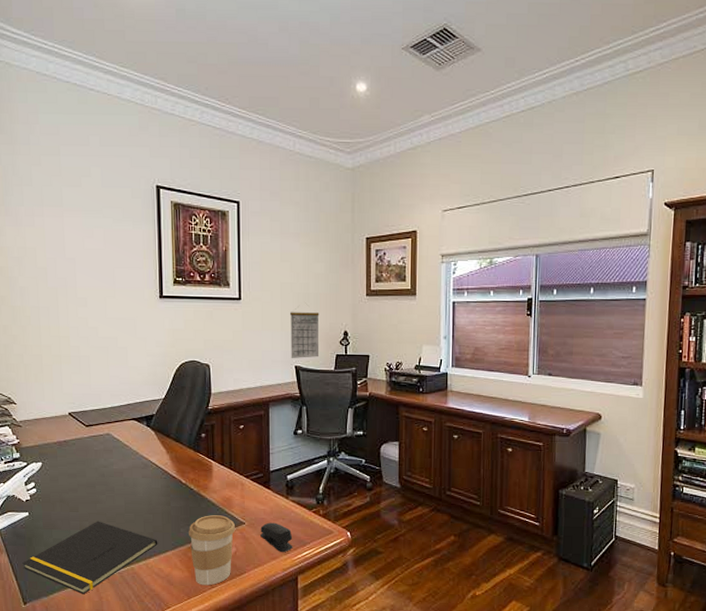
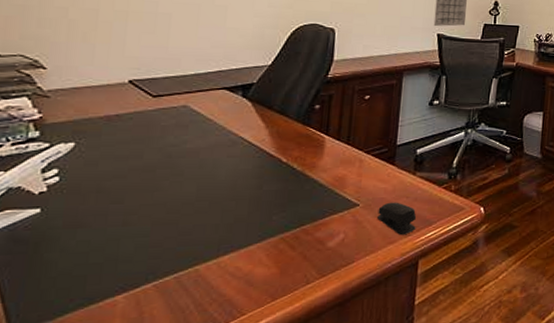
notepad: present [22,521,158,595] -> none [17,213,239,312]
coffee cup: present [188,515,235,586] -> none [282,197,346,283]

